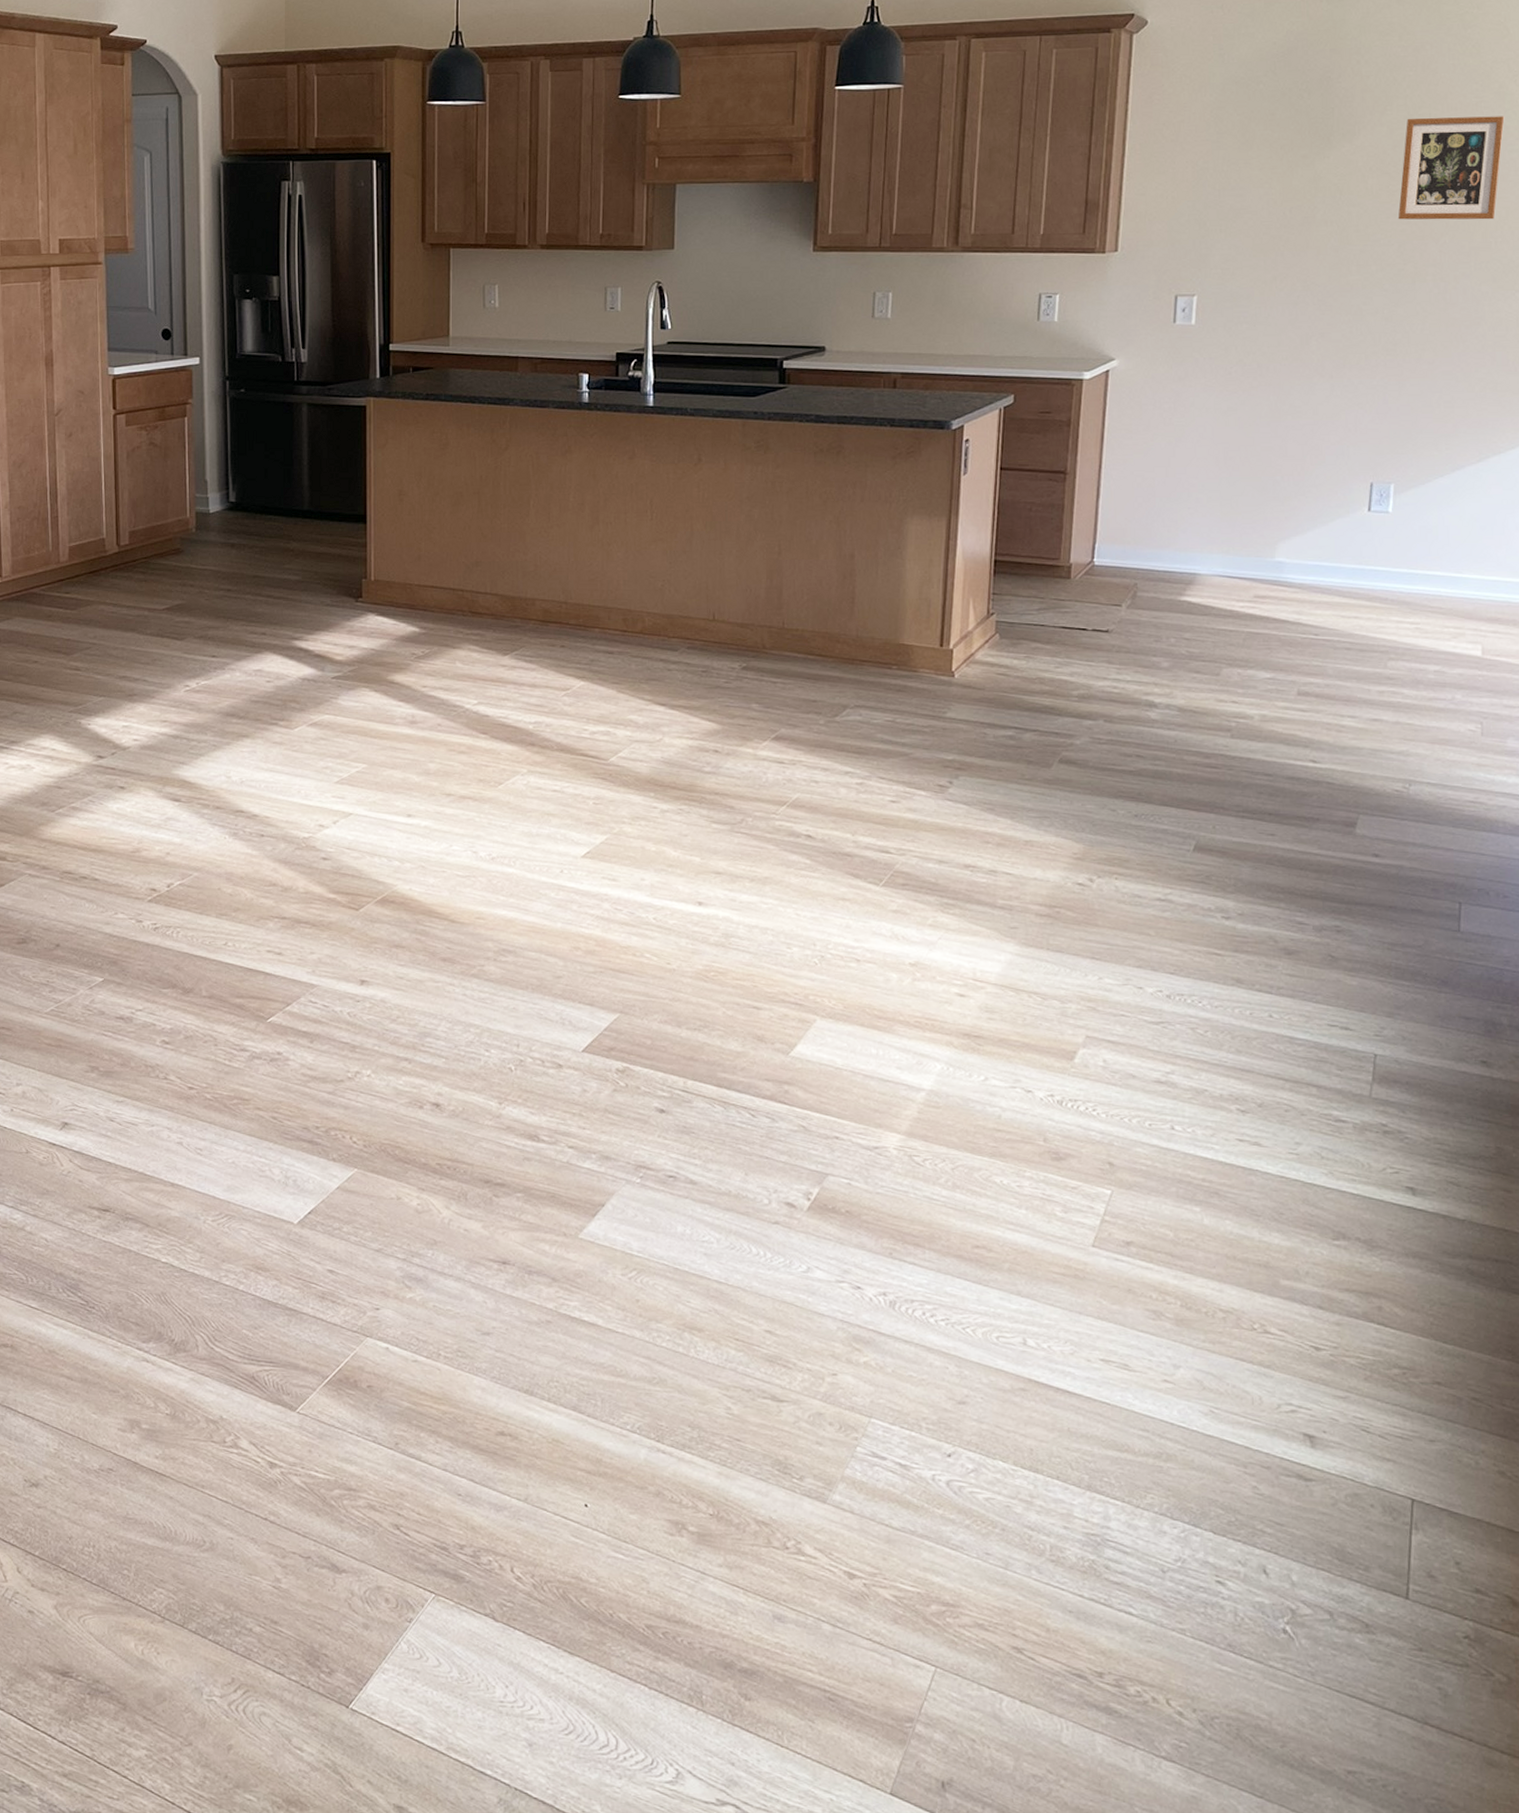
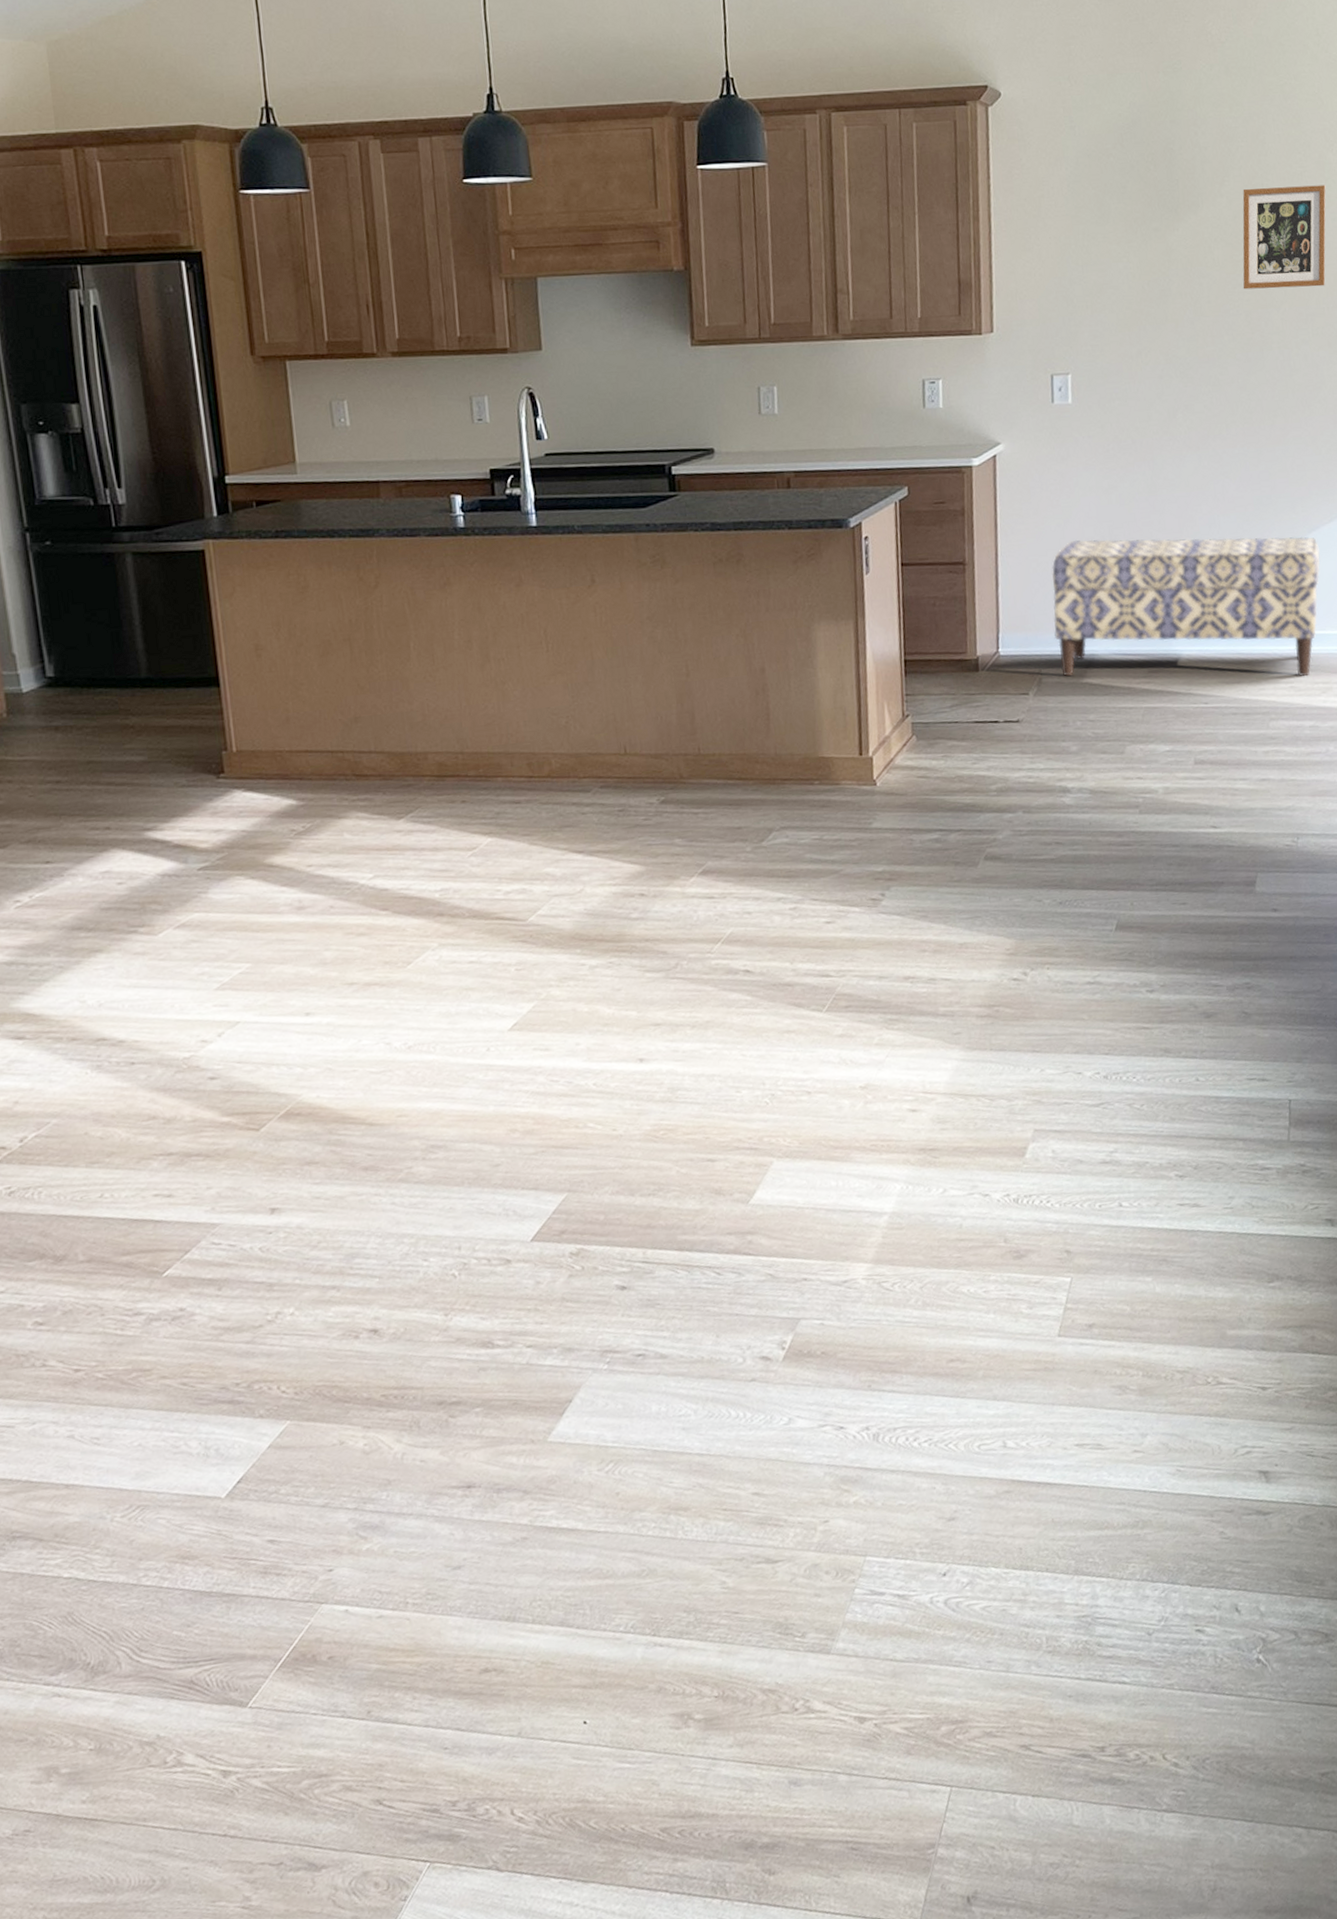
bench: none [1154,459,1463,618] -> present [1051,536,1320,676]

